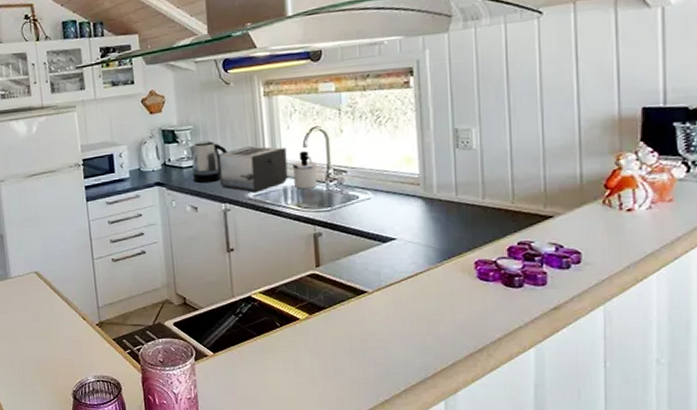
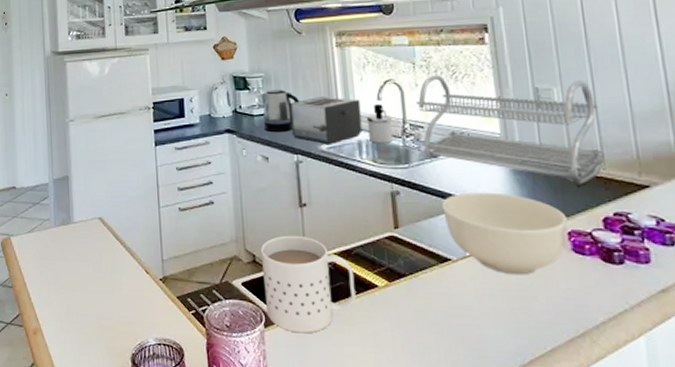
mug: none [191,278,279,364] -> present [261,235,356,334]
dish rack: none [339,120,514,220] -> present [415,75,604,186]
bowl: none [360,229,475,302] -> present [441,192,568,275]

